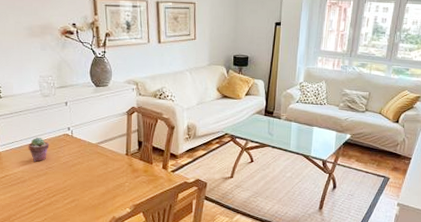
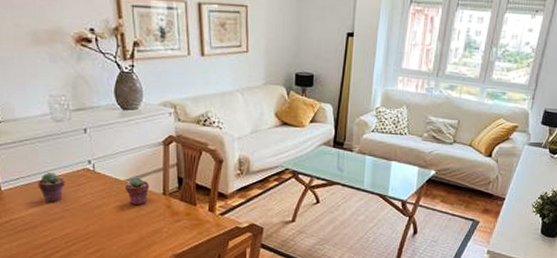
potted succulent: none [96,141,115,164] -> present [124,177,149,206]

